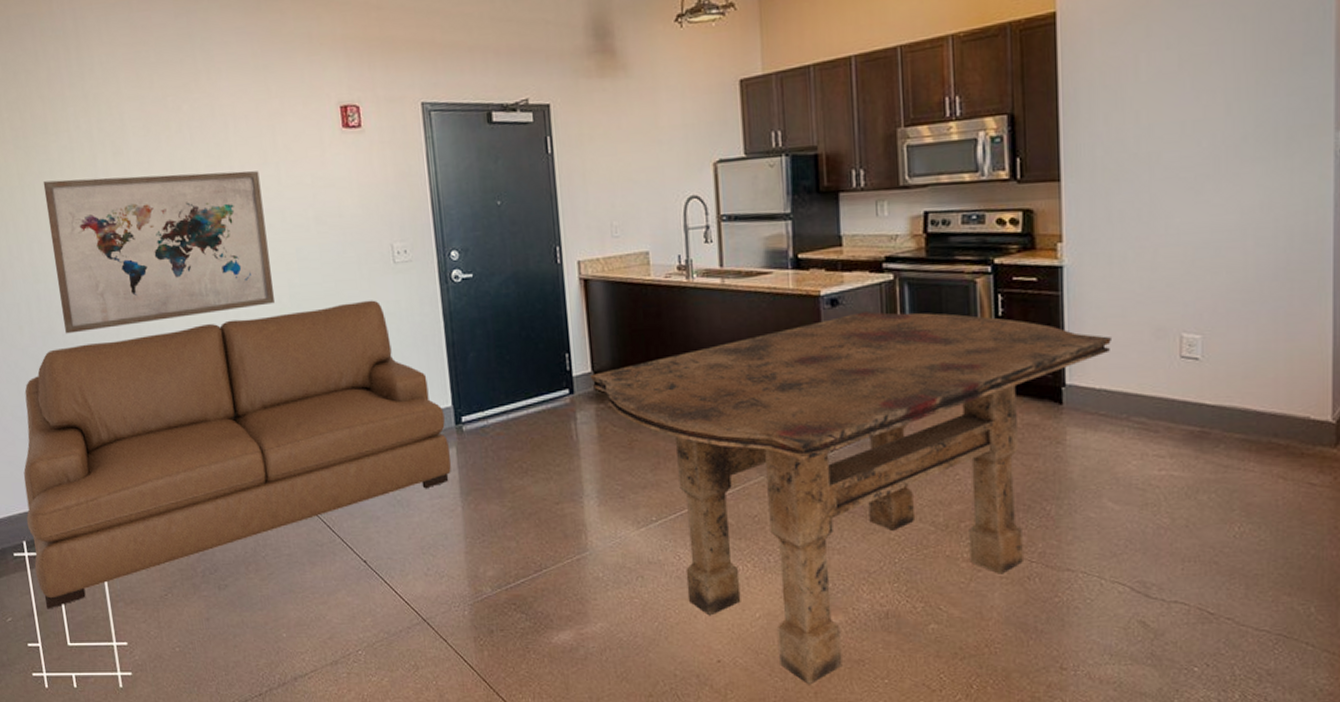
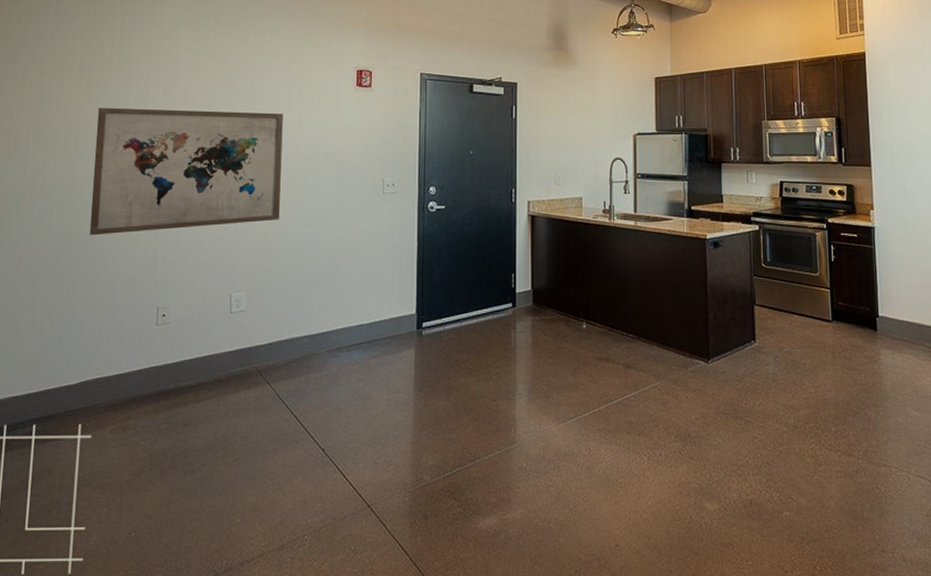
sofa: present [23,300,451,609] -> none [9,222,409,493]
dining table: present [589,311,1111,685] -> none [529,253,909,567]

